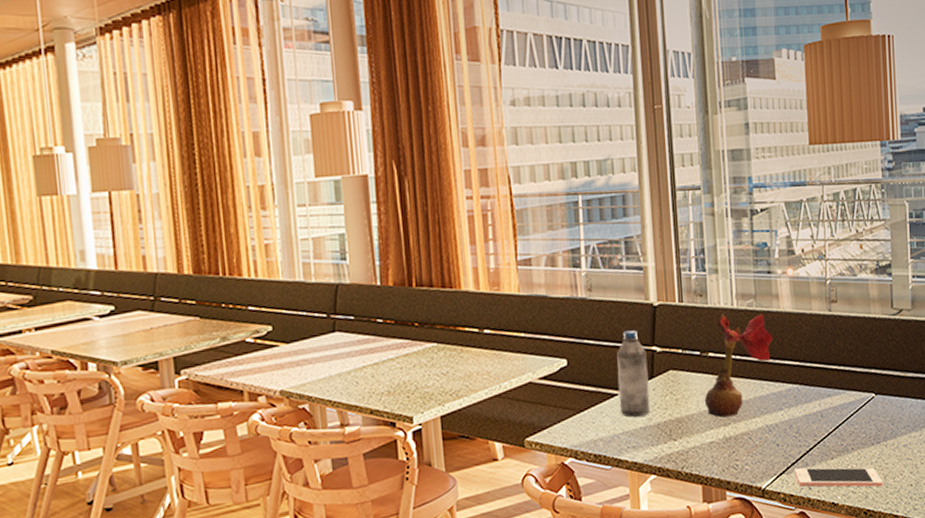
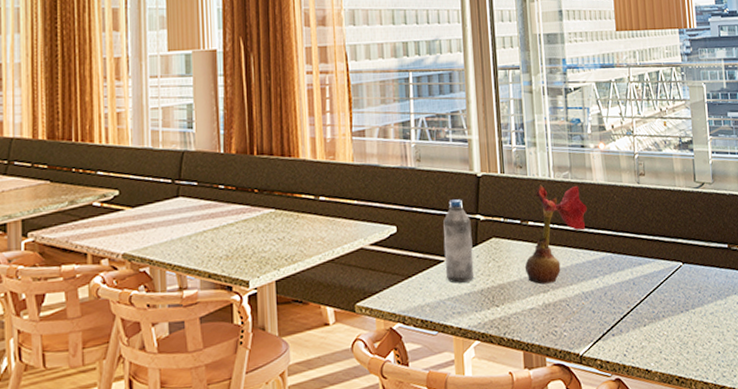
cell phone: present [795,467,883,487] -> none [610,334,693,354]

